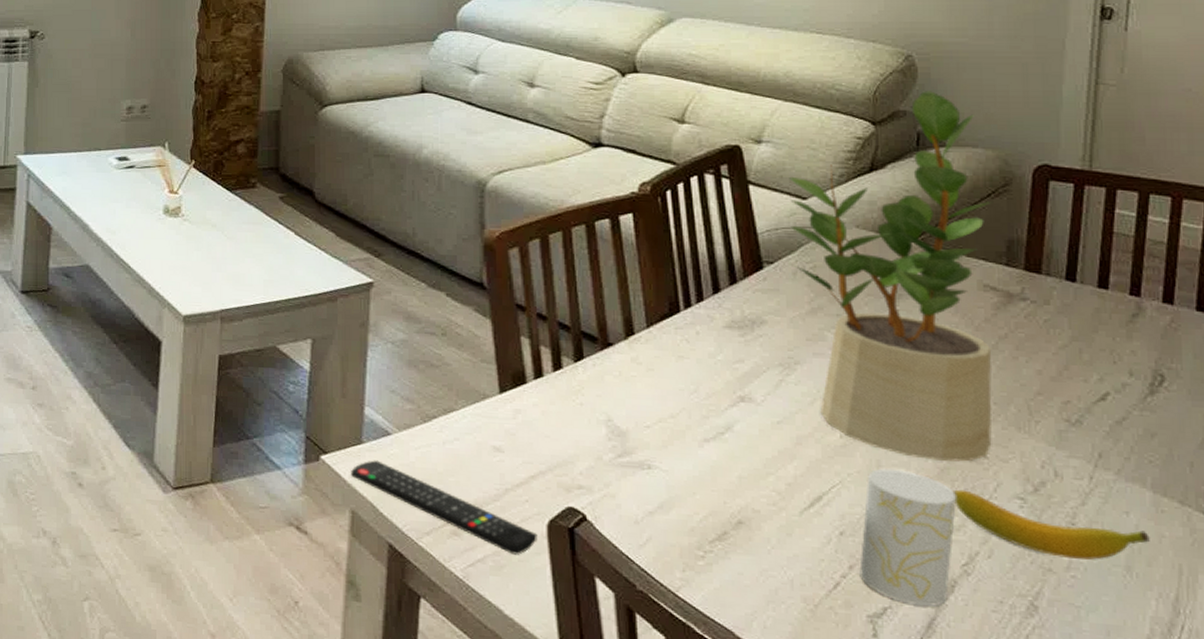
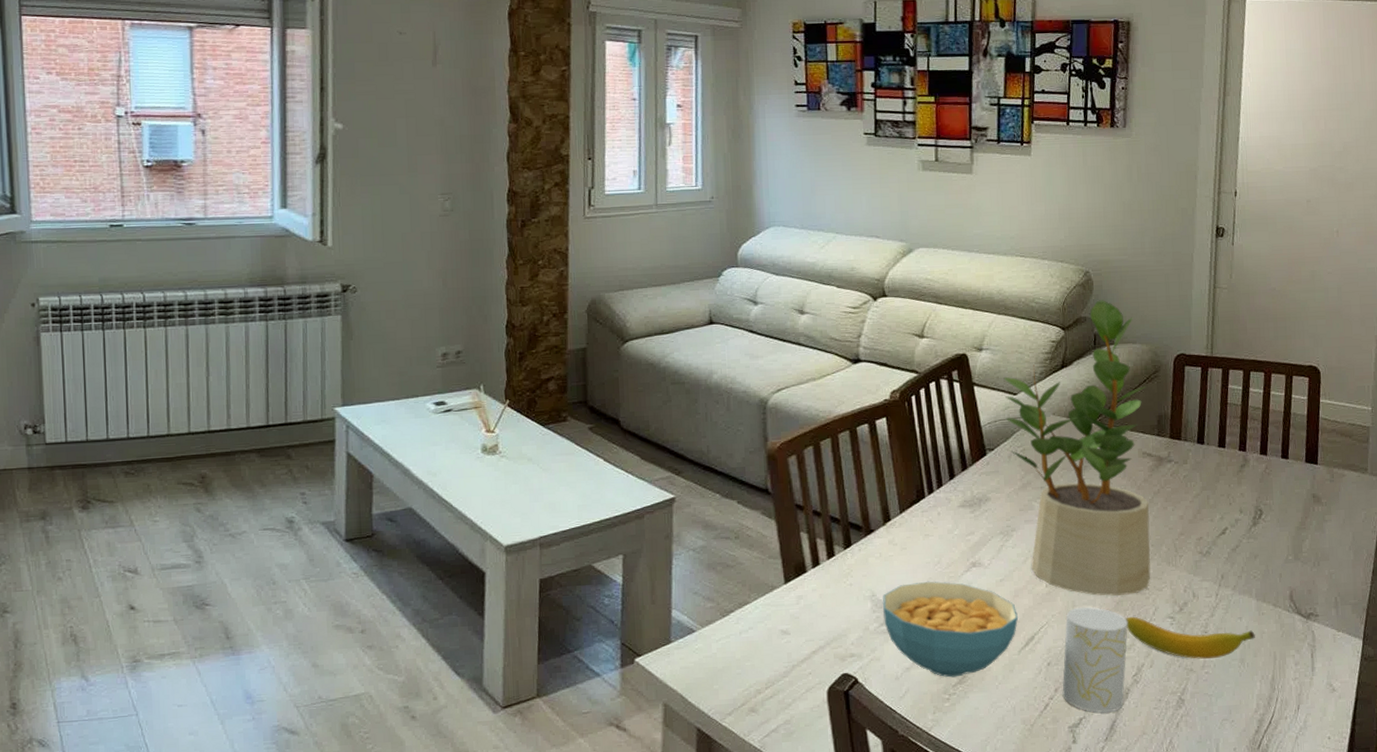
remote control: present [351,460,538,555] -> none [662,656,820,721]
cereal bowl: none [620,411,801,532] -> present [882,581,1019,678]

